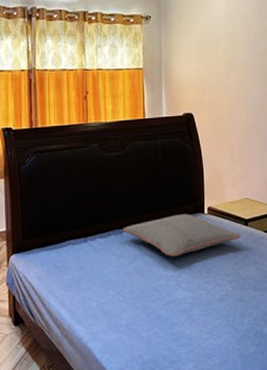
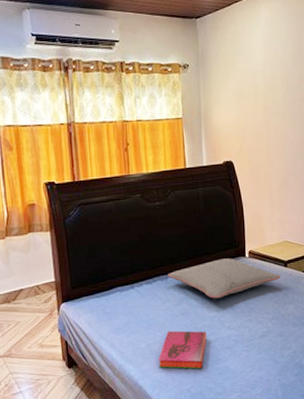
hardback book: none [110,289,162,334] -> present [158,330,207,369]

